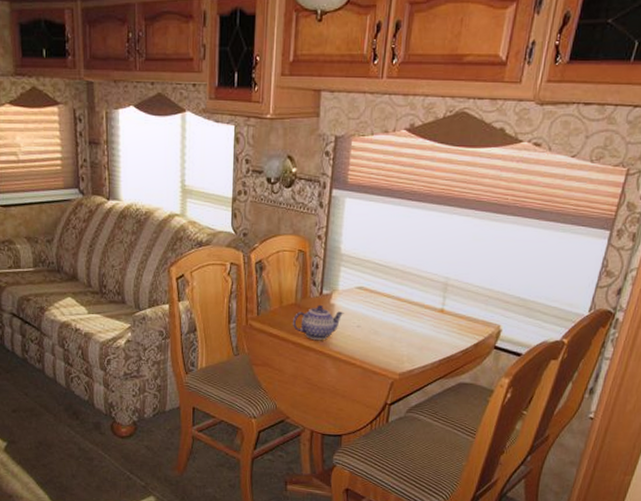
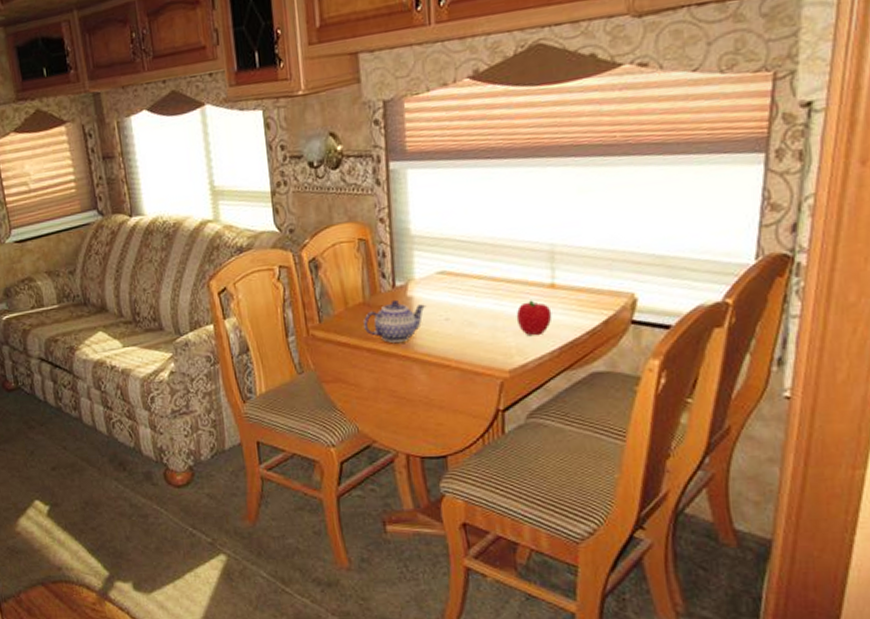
fruit: none [411,320,438,349] -> present [516,300,552,336]

